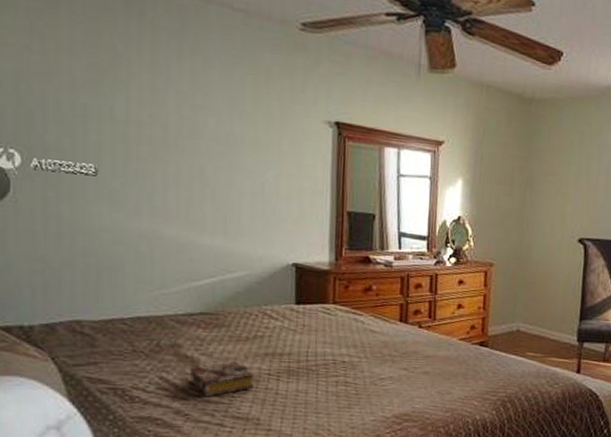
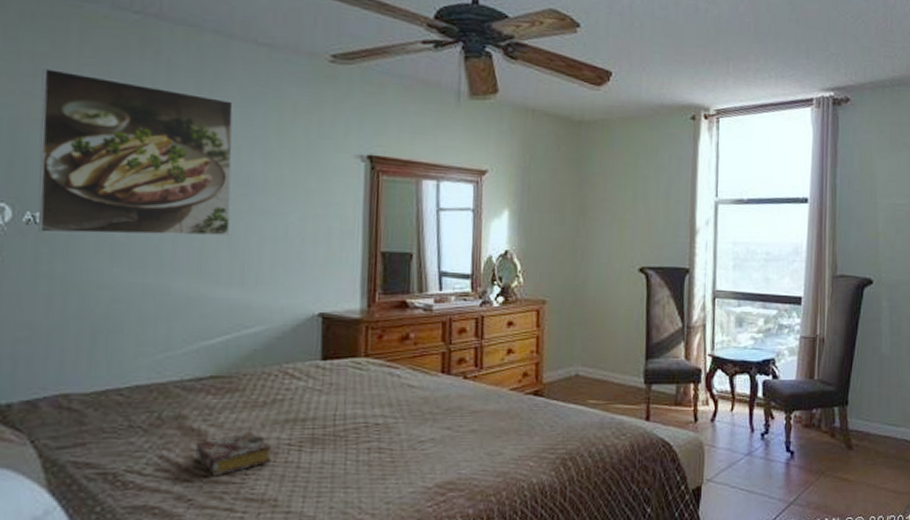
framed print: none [38,23,214,190] -> present [38,67,233,236]

